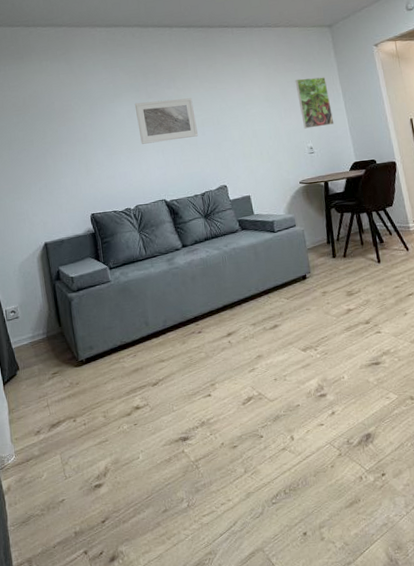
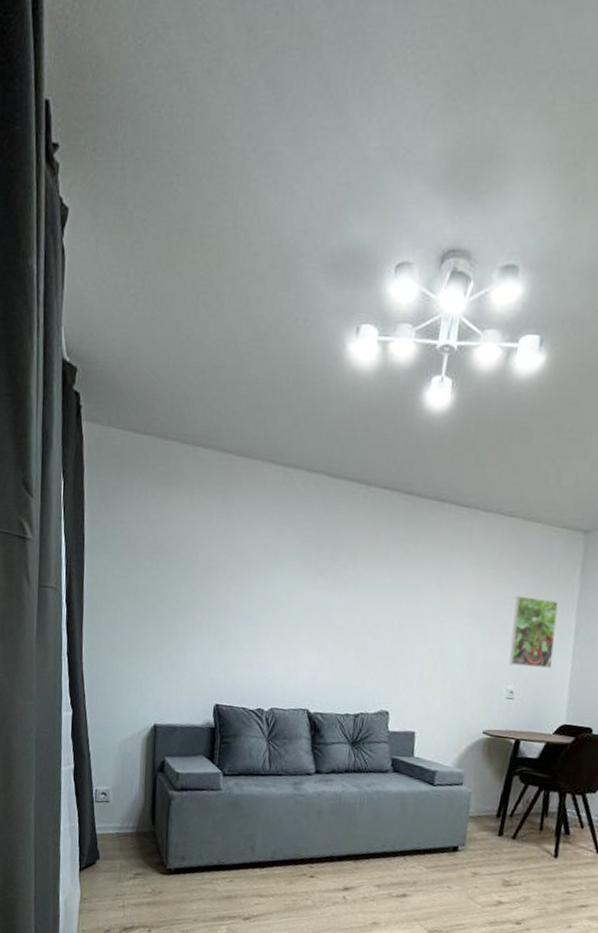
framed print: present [134,98,199,144] -> none [295,577,373,640]

